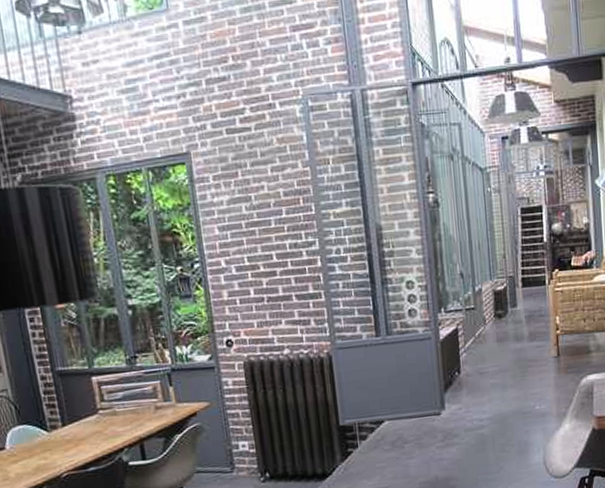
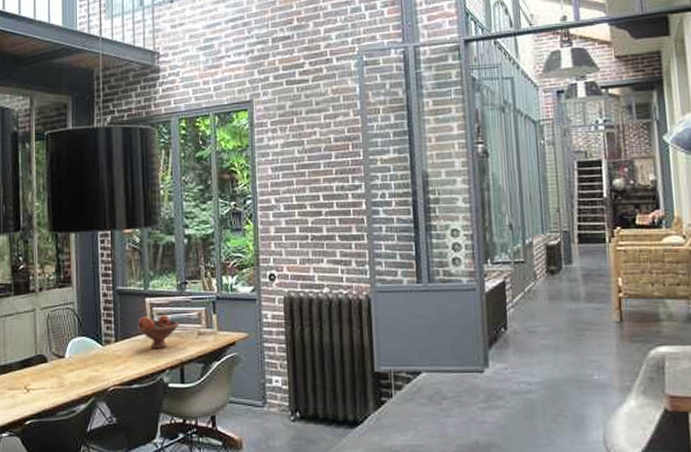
fruit bowl: none [85,392,134,429] -> present [136,314,179,348]

